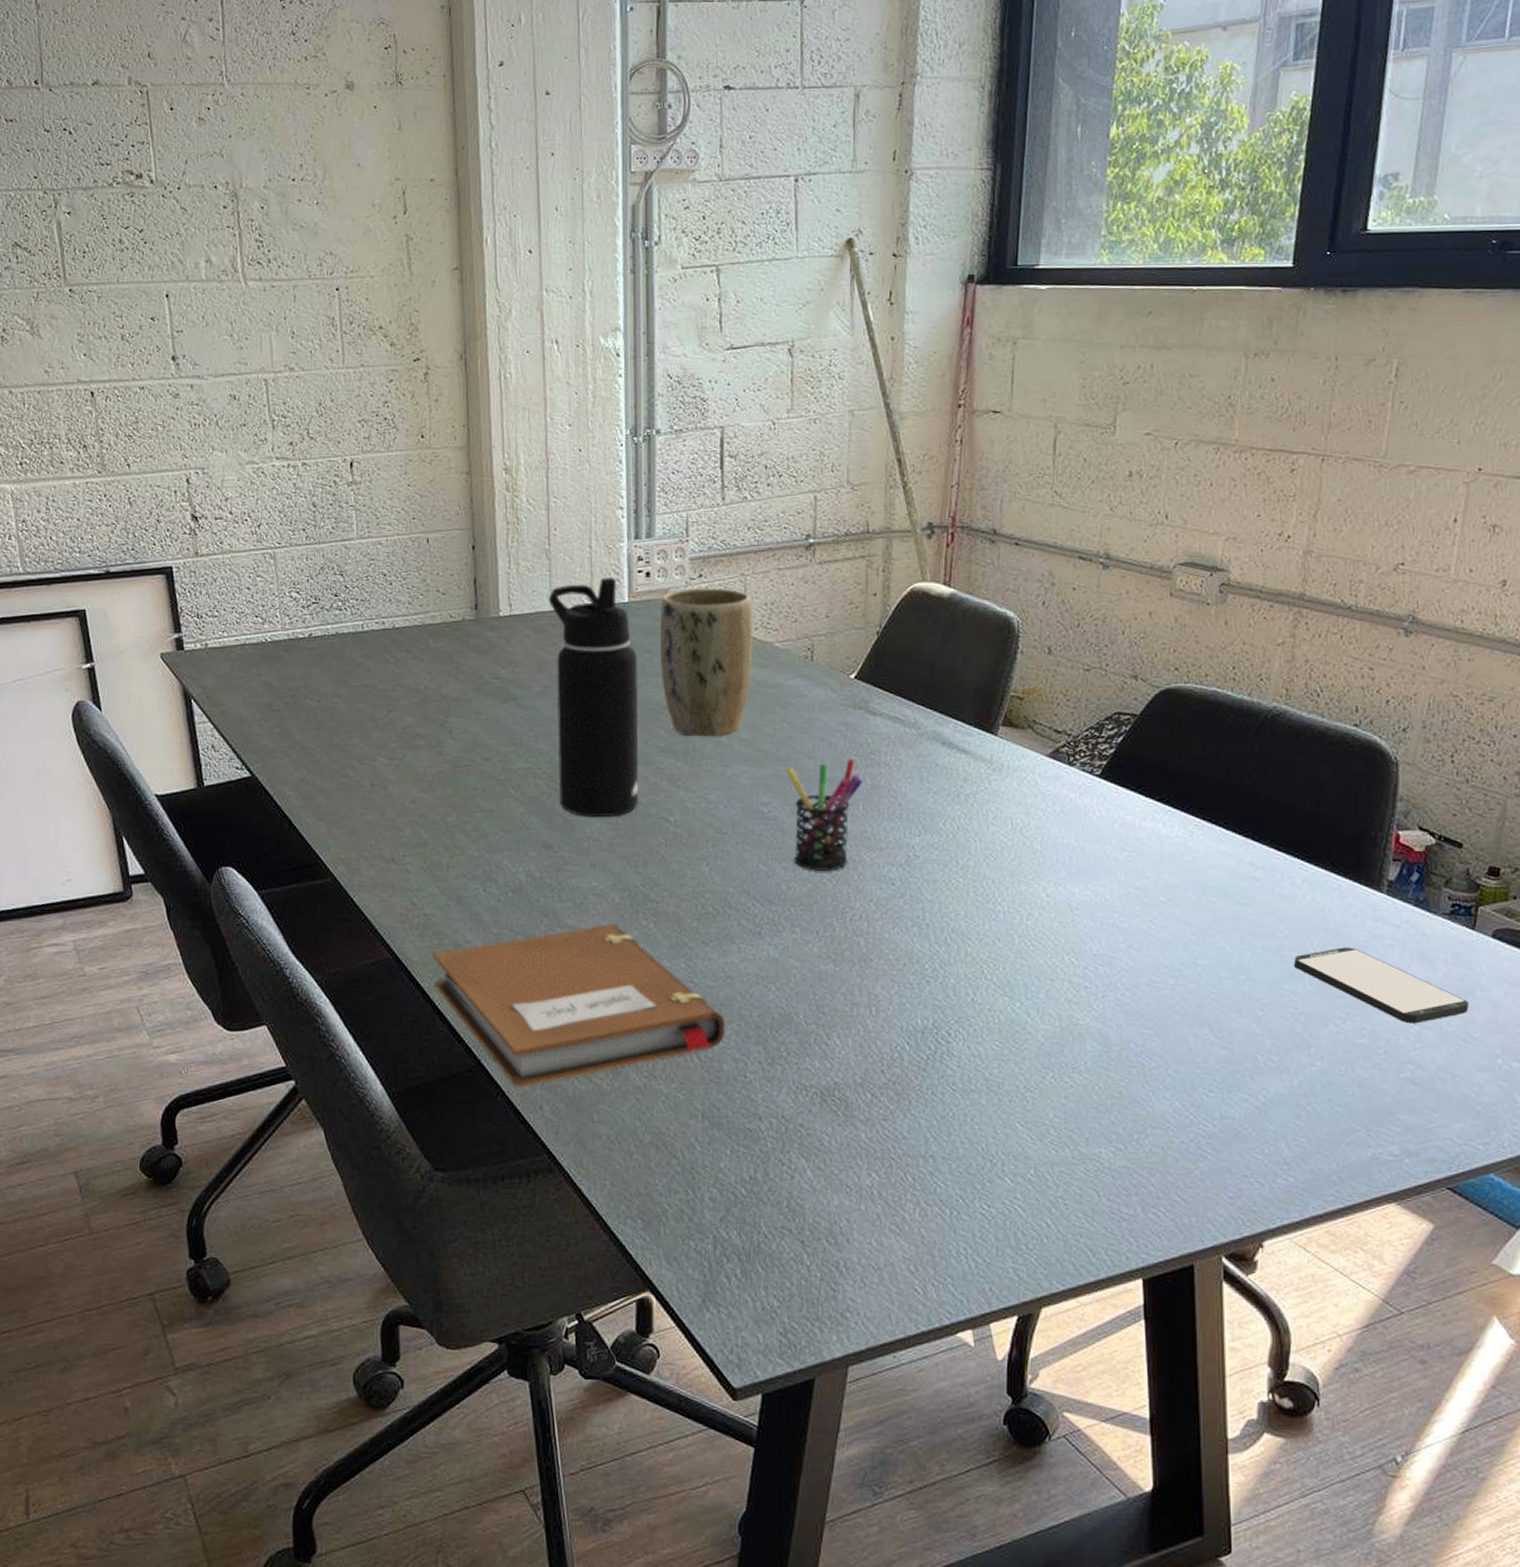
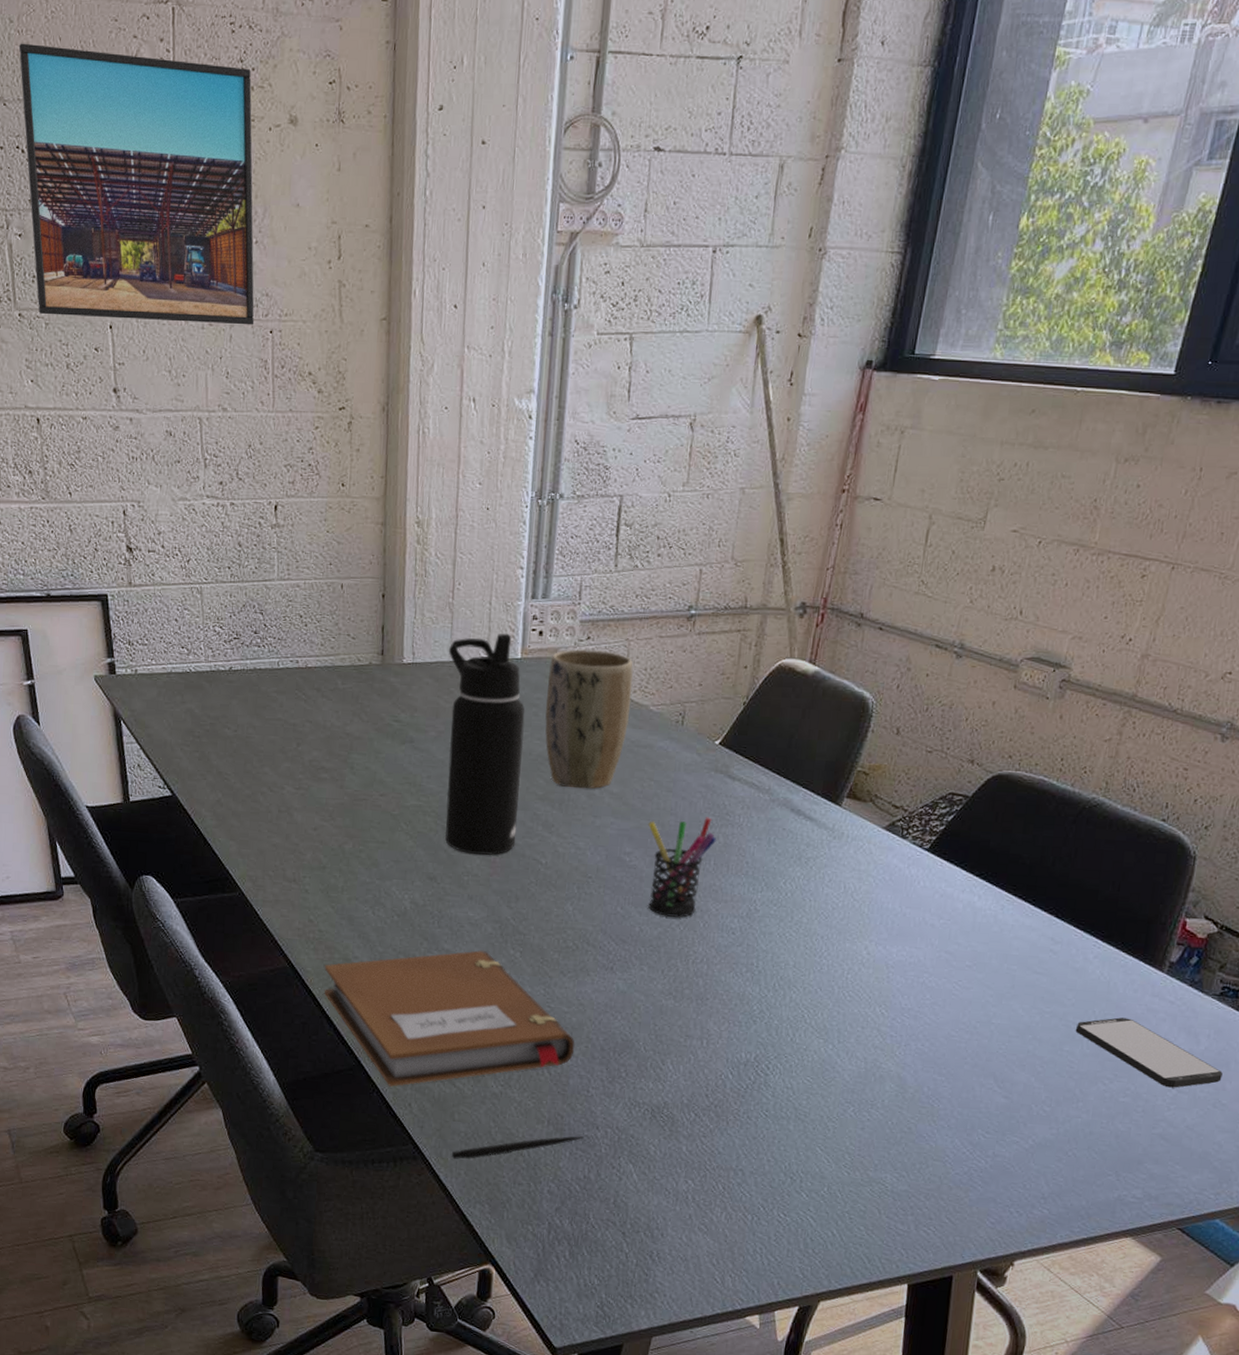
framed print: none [64,32,319,289] -> present [18,43,255,325]
pen: none [593,1130,745,1168] -> present [451,1136,584,1159]

